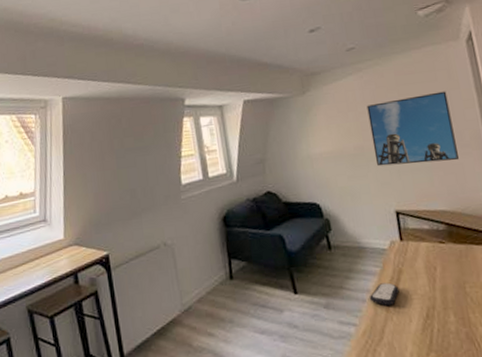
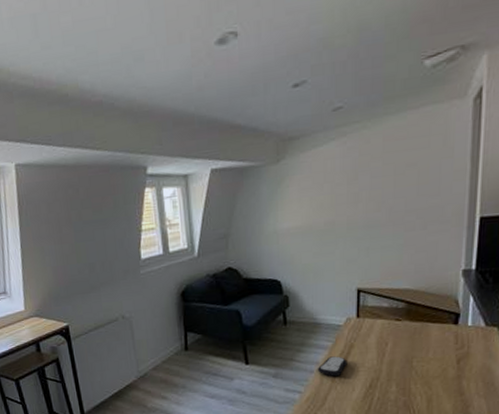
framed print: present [366,91,459,167] -> none [345,160,437,243]

